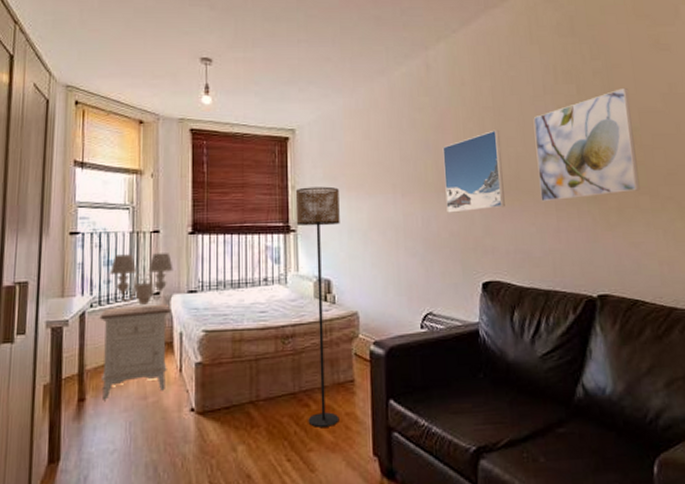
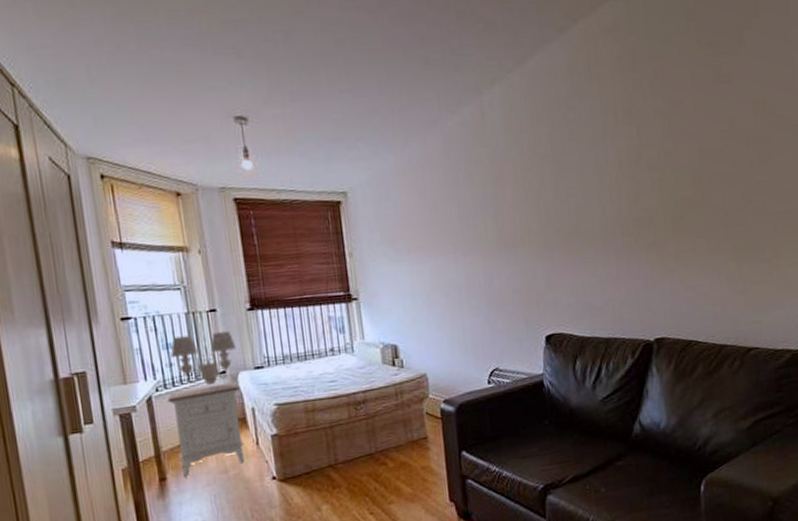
floor lamp: present [295,186,340,427] -> none [353,251,416,483]
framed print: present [442,129,505,213] -> none [502,179,566,270]
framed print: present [533,87,640,202] -> none [593,126,697,252]

